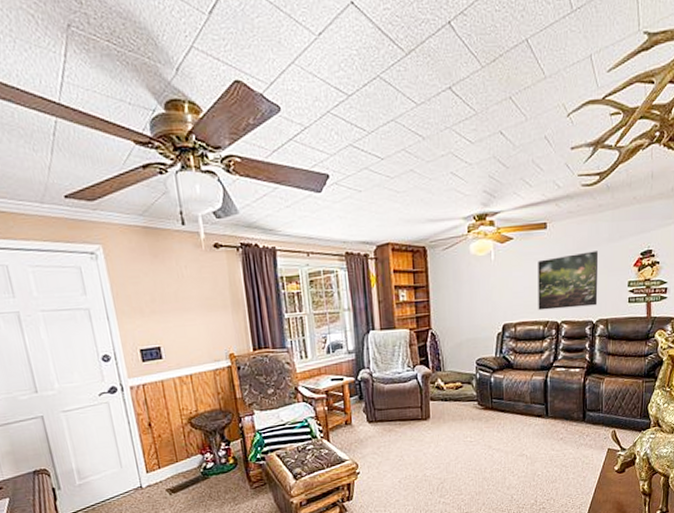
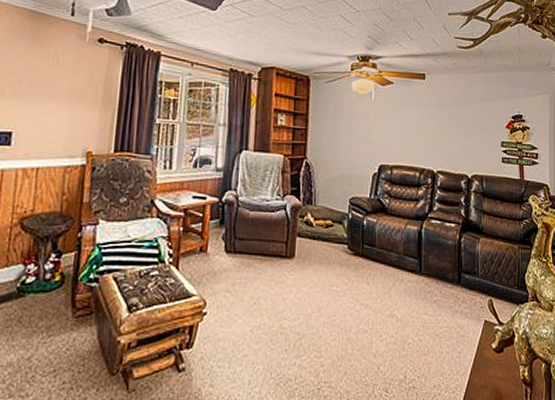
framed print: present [538,251,598,311] -> none [415,107,473,160]

